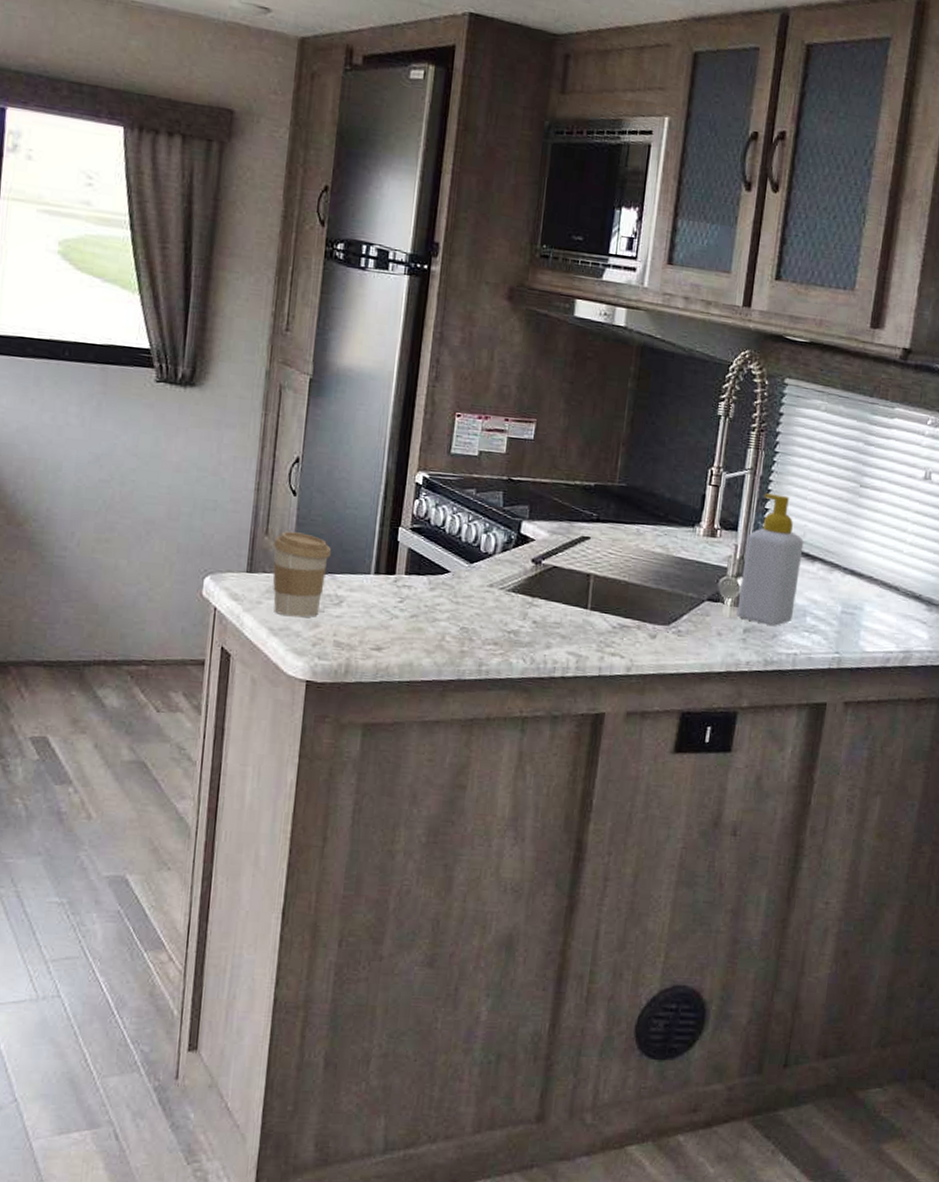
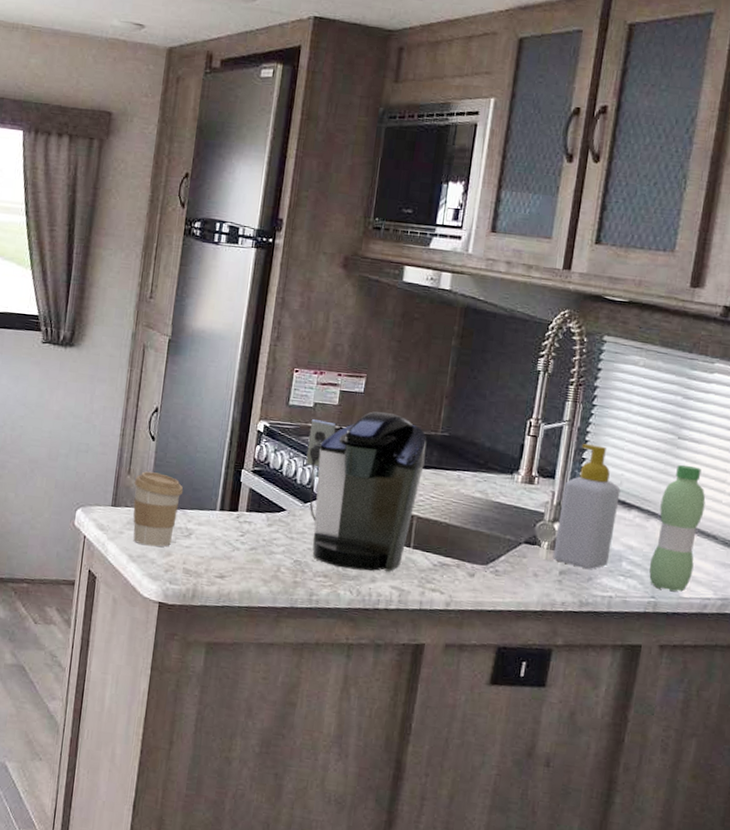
coffee maker: none [471,460,603,637] -> present [305,411,427,572]
water bottle: none [833,514,888,647] -> present [649,464,706,592]

